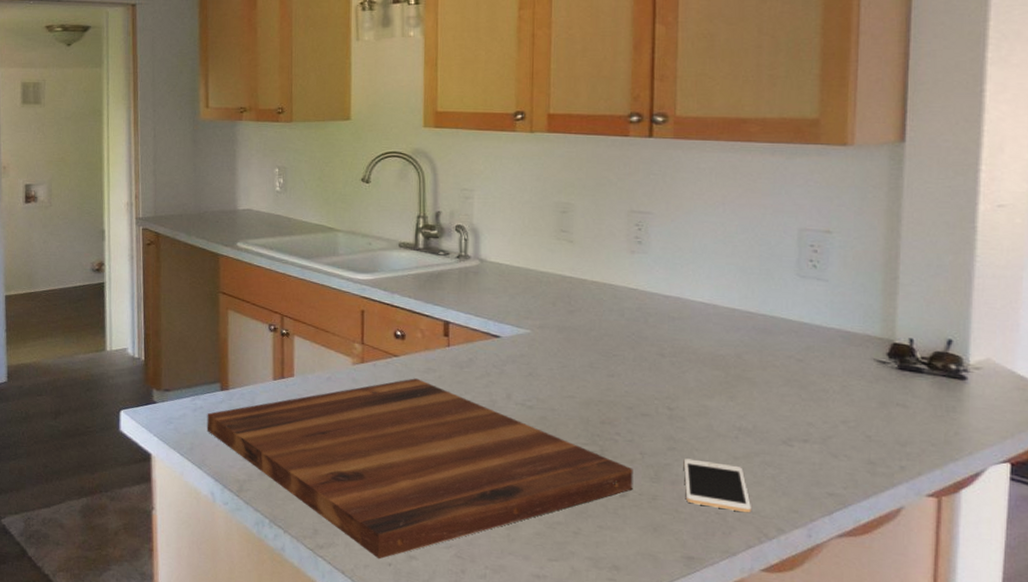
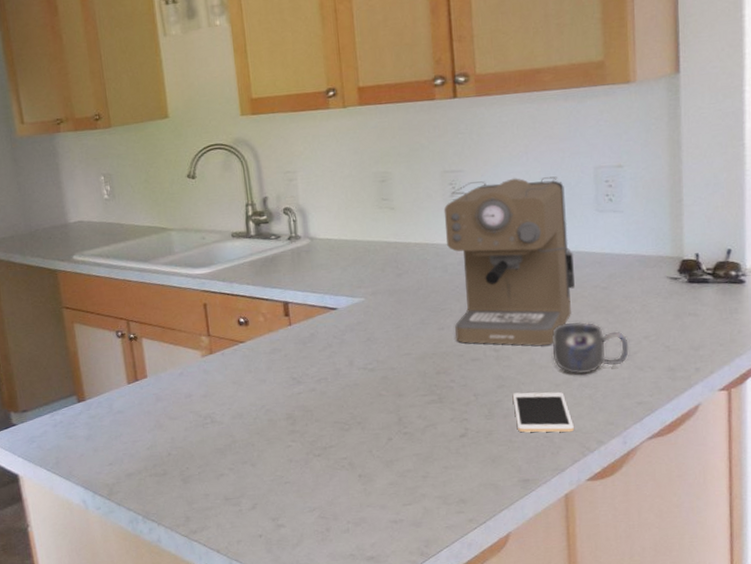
cutting board: present [206,378,633,560] -> none [68,360,471,533]
coffee maker: none [625,226,767,413] -> present [443,176,575,346]
mug: none [733,392,823,451] -> present [552,321,629,375]

